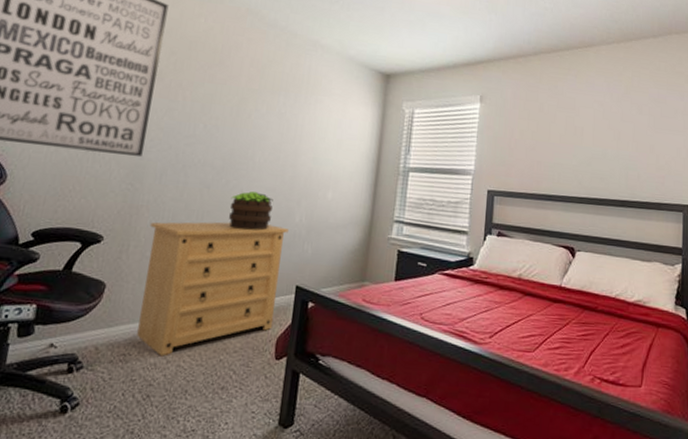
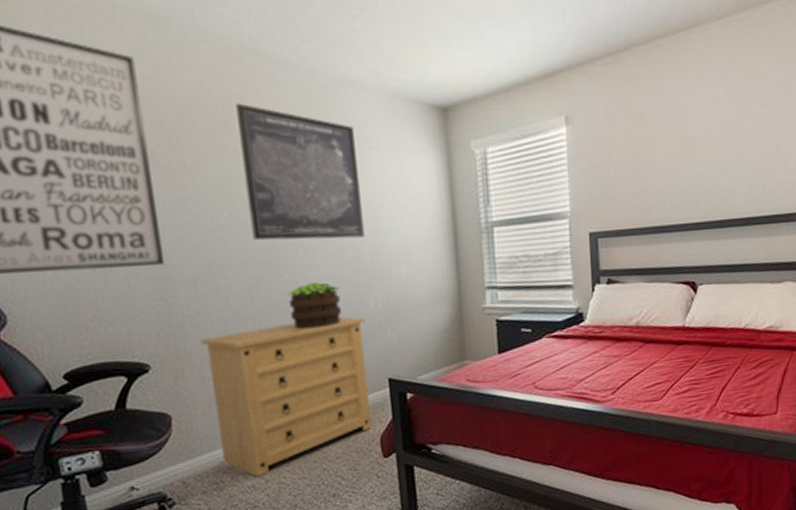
wall art: none [216,47,315,162] -> present [236,102,364,241]

